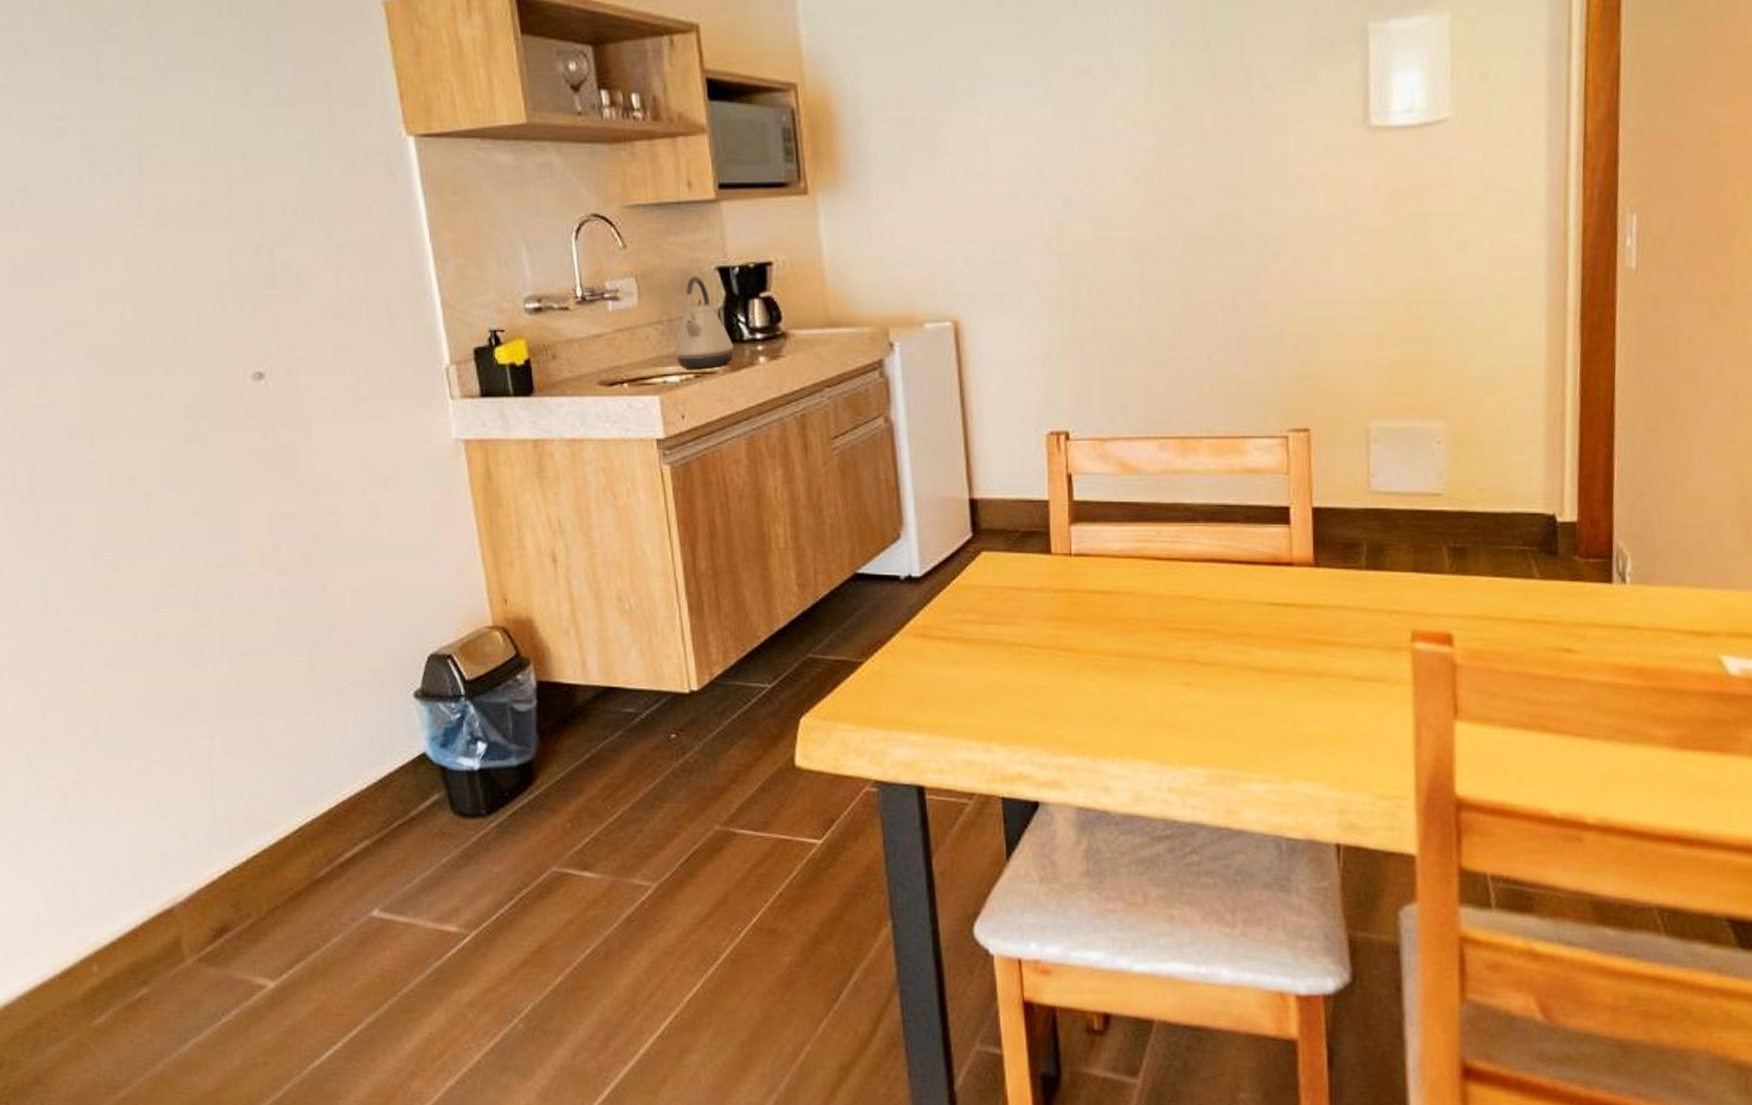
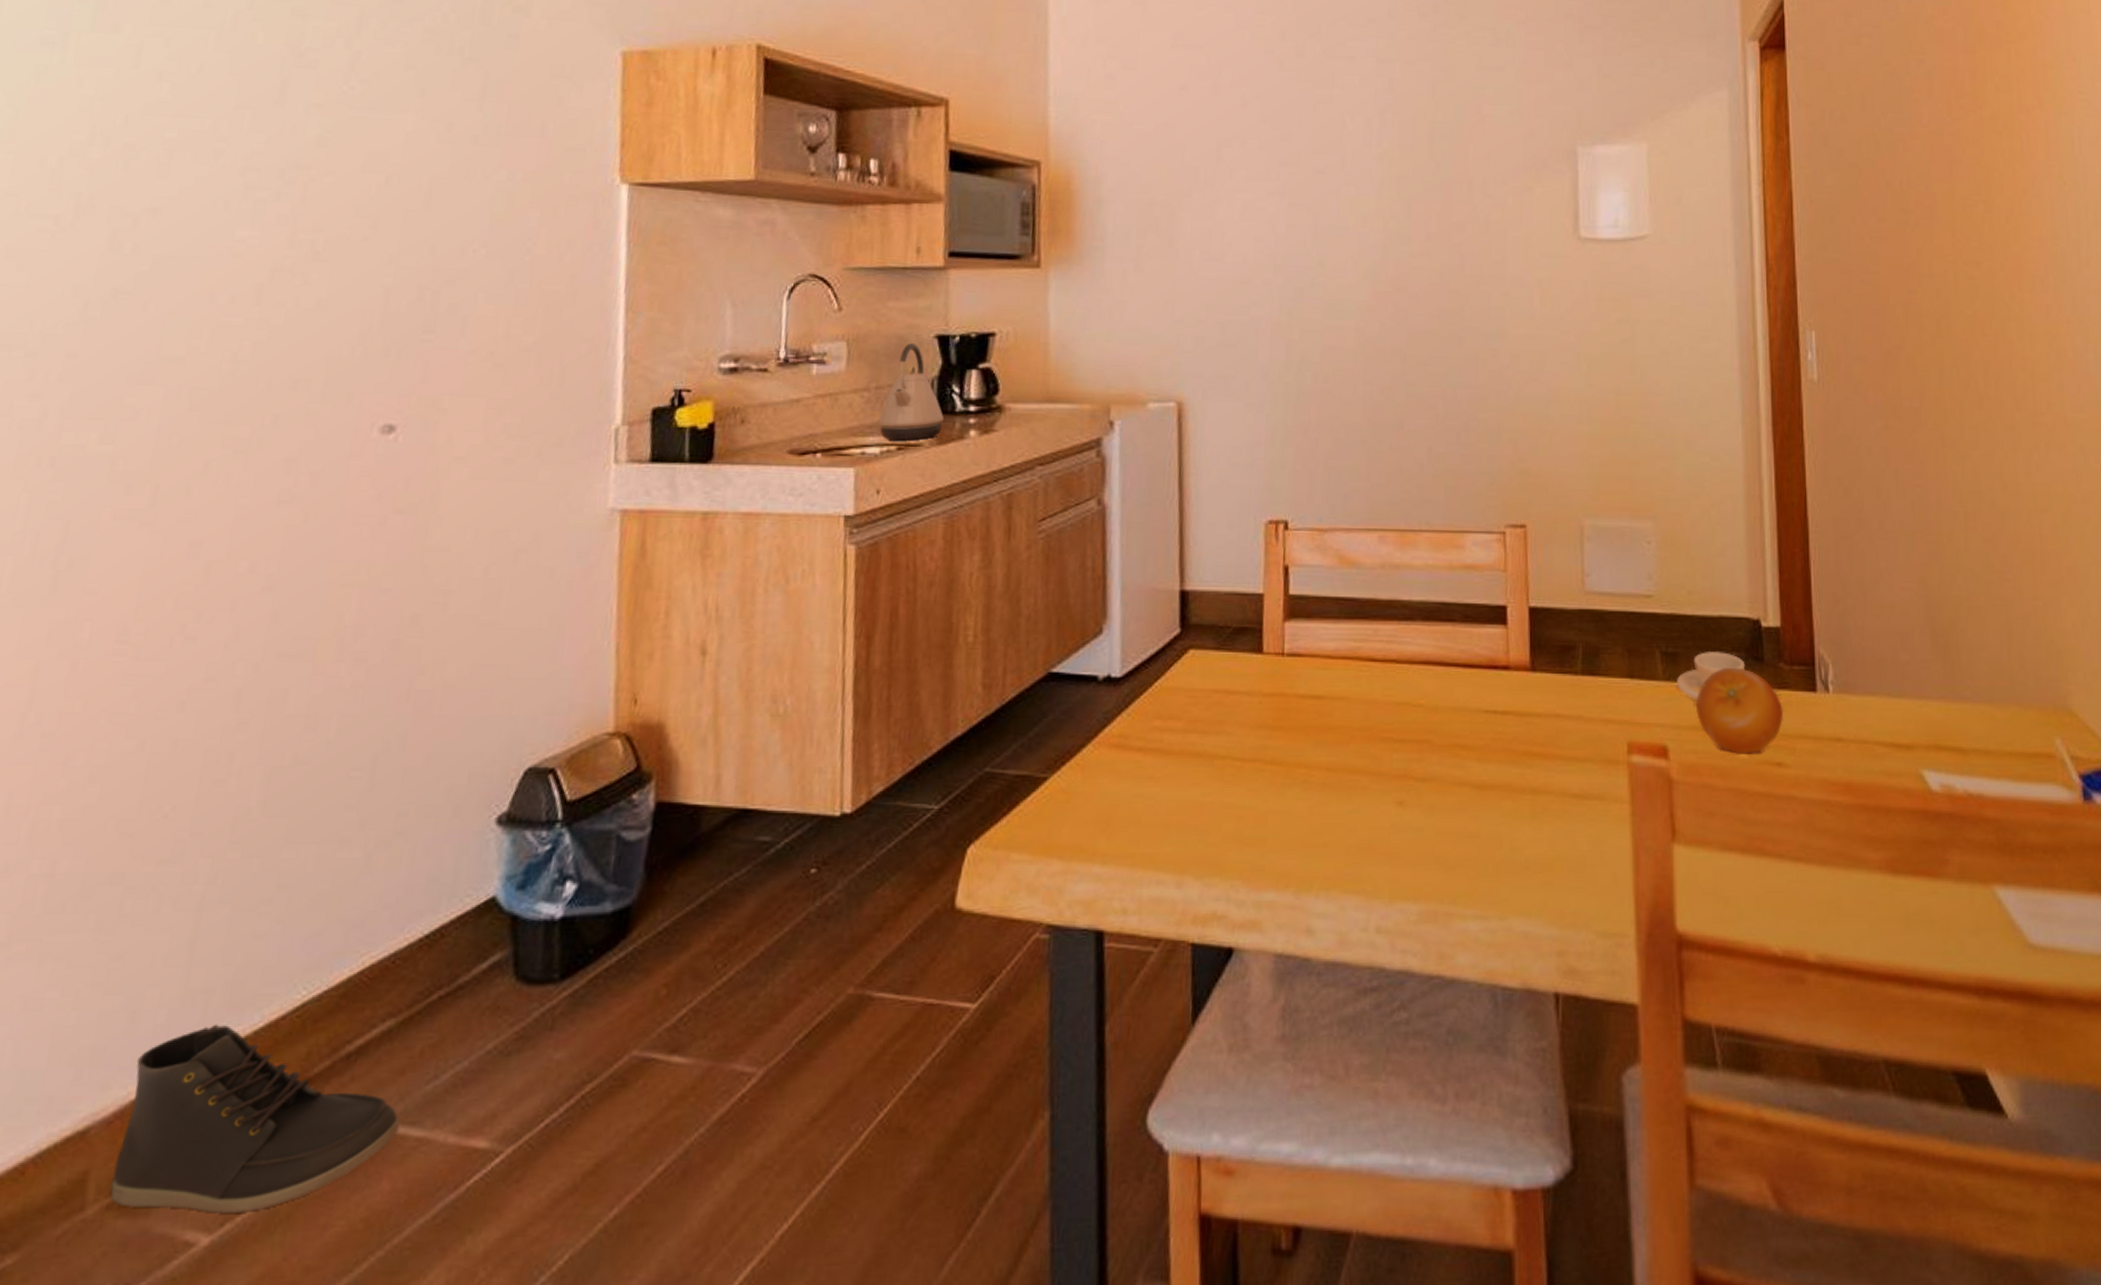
sneaker: none [193,840,390,967] -> present [109,1024,400,1213]
teacup: none [1464,545,1538,592] -> present [1677,650,1746,700]
fruit: none [1482,561,1576,641] -> present [1695,667,1784,754]

